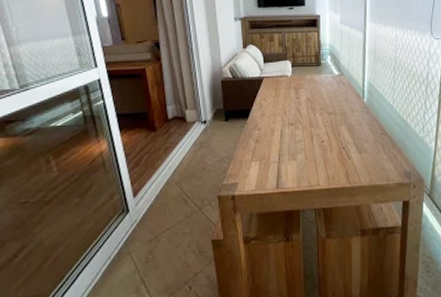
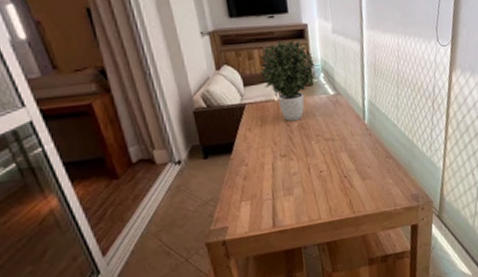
potted plant: none [278,28,324,96] -> present [260,40,316,122]

